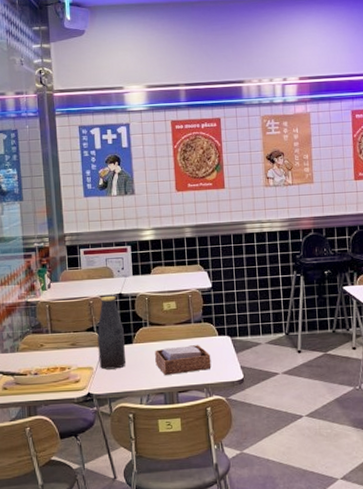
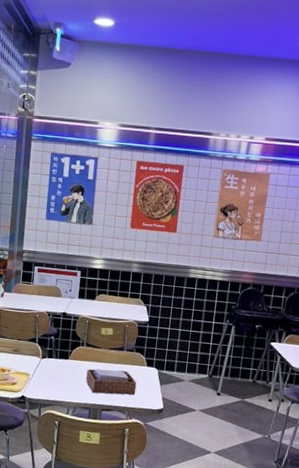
bottle: present [97,295,127,370] -> none [35,313,63,380]

